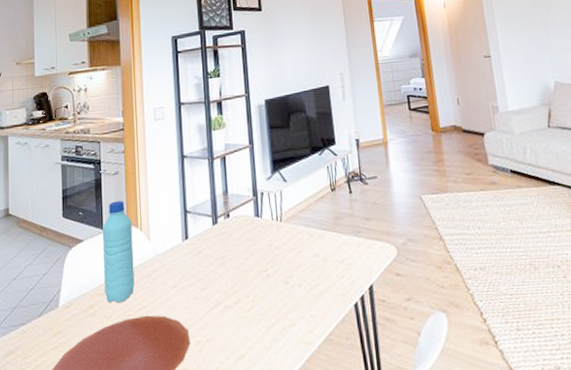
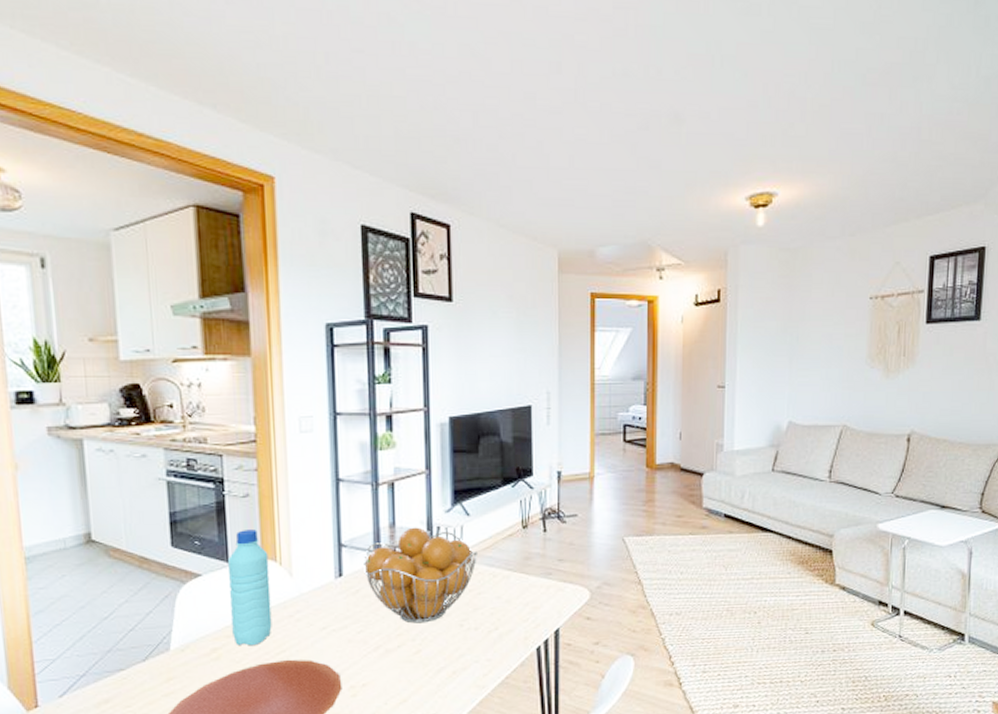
fruit basket: none [203,193,296,281] -> present [362,527,477,624]

